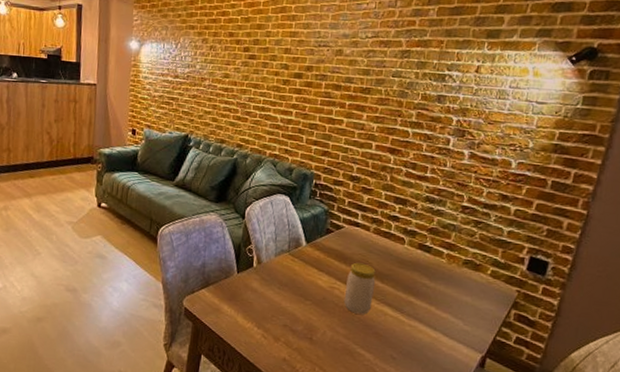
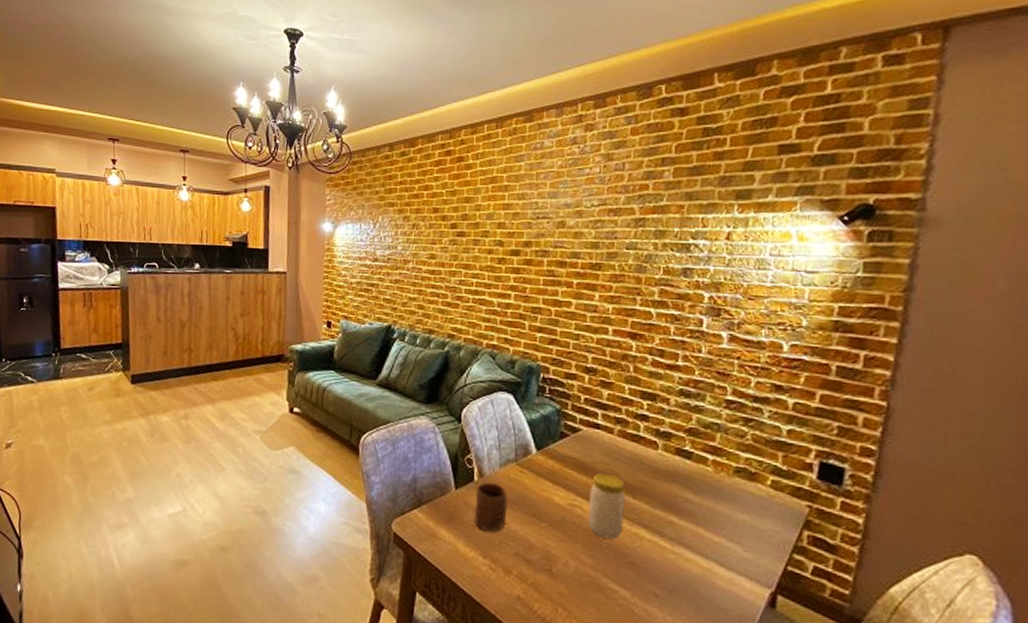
cup: none [251,268,281,308] -> present [474,482,508,532]

